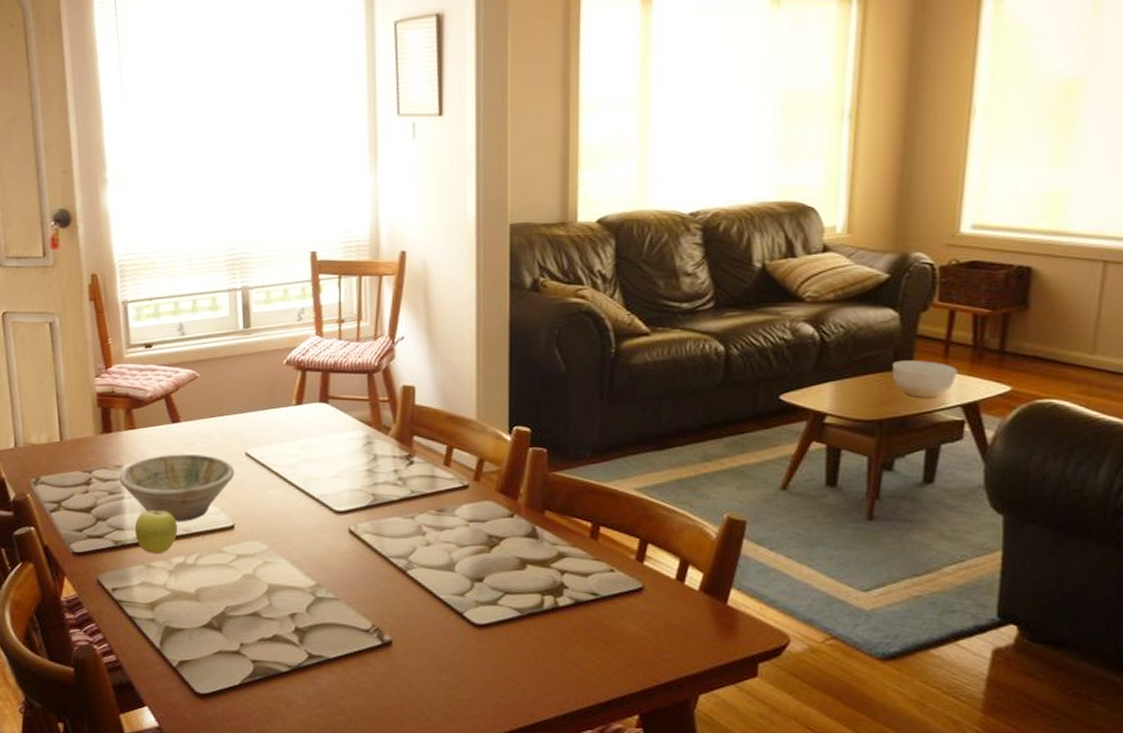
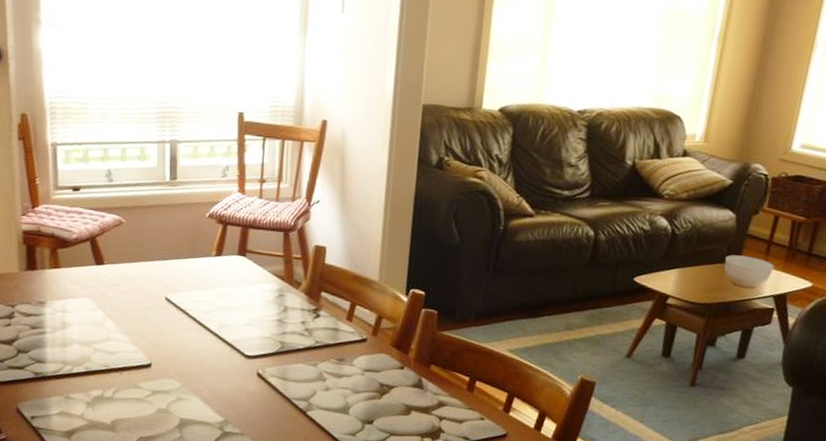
bowl: present [119,454,235,522] -> none [42,294,155,359]
fruit: present [135,508,177,555] -> none [56,344,97,387]

